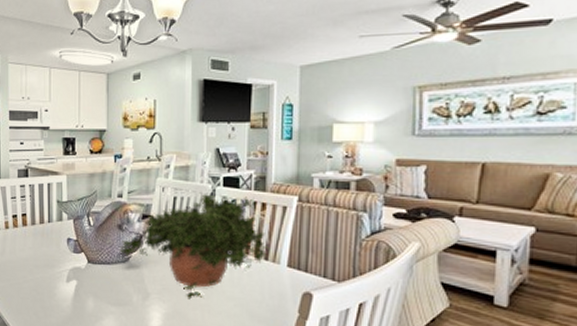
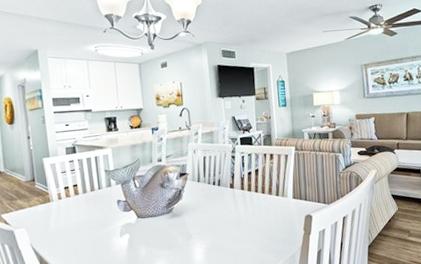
potted plant: present [119,194,269,300] -> none [163,150,278,234]

